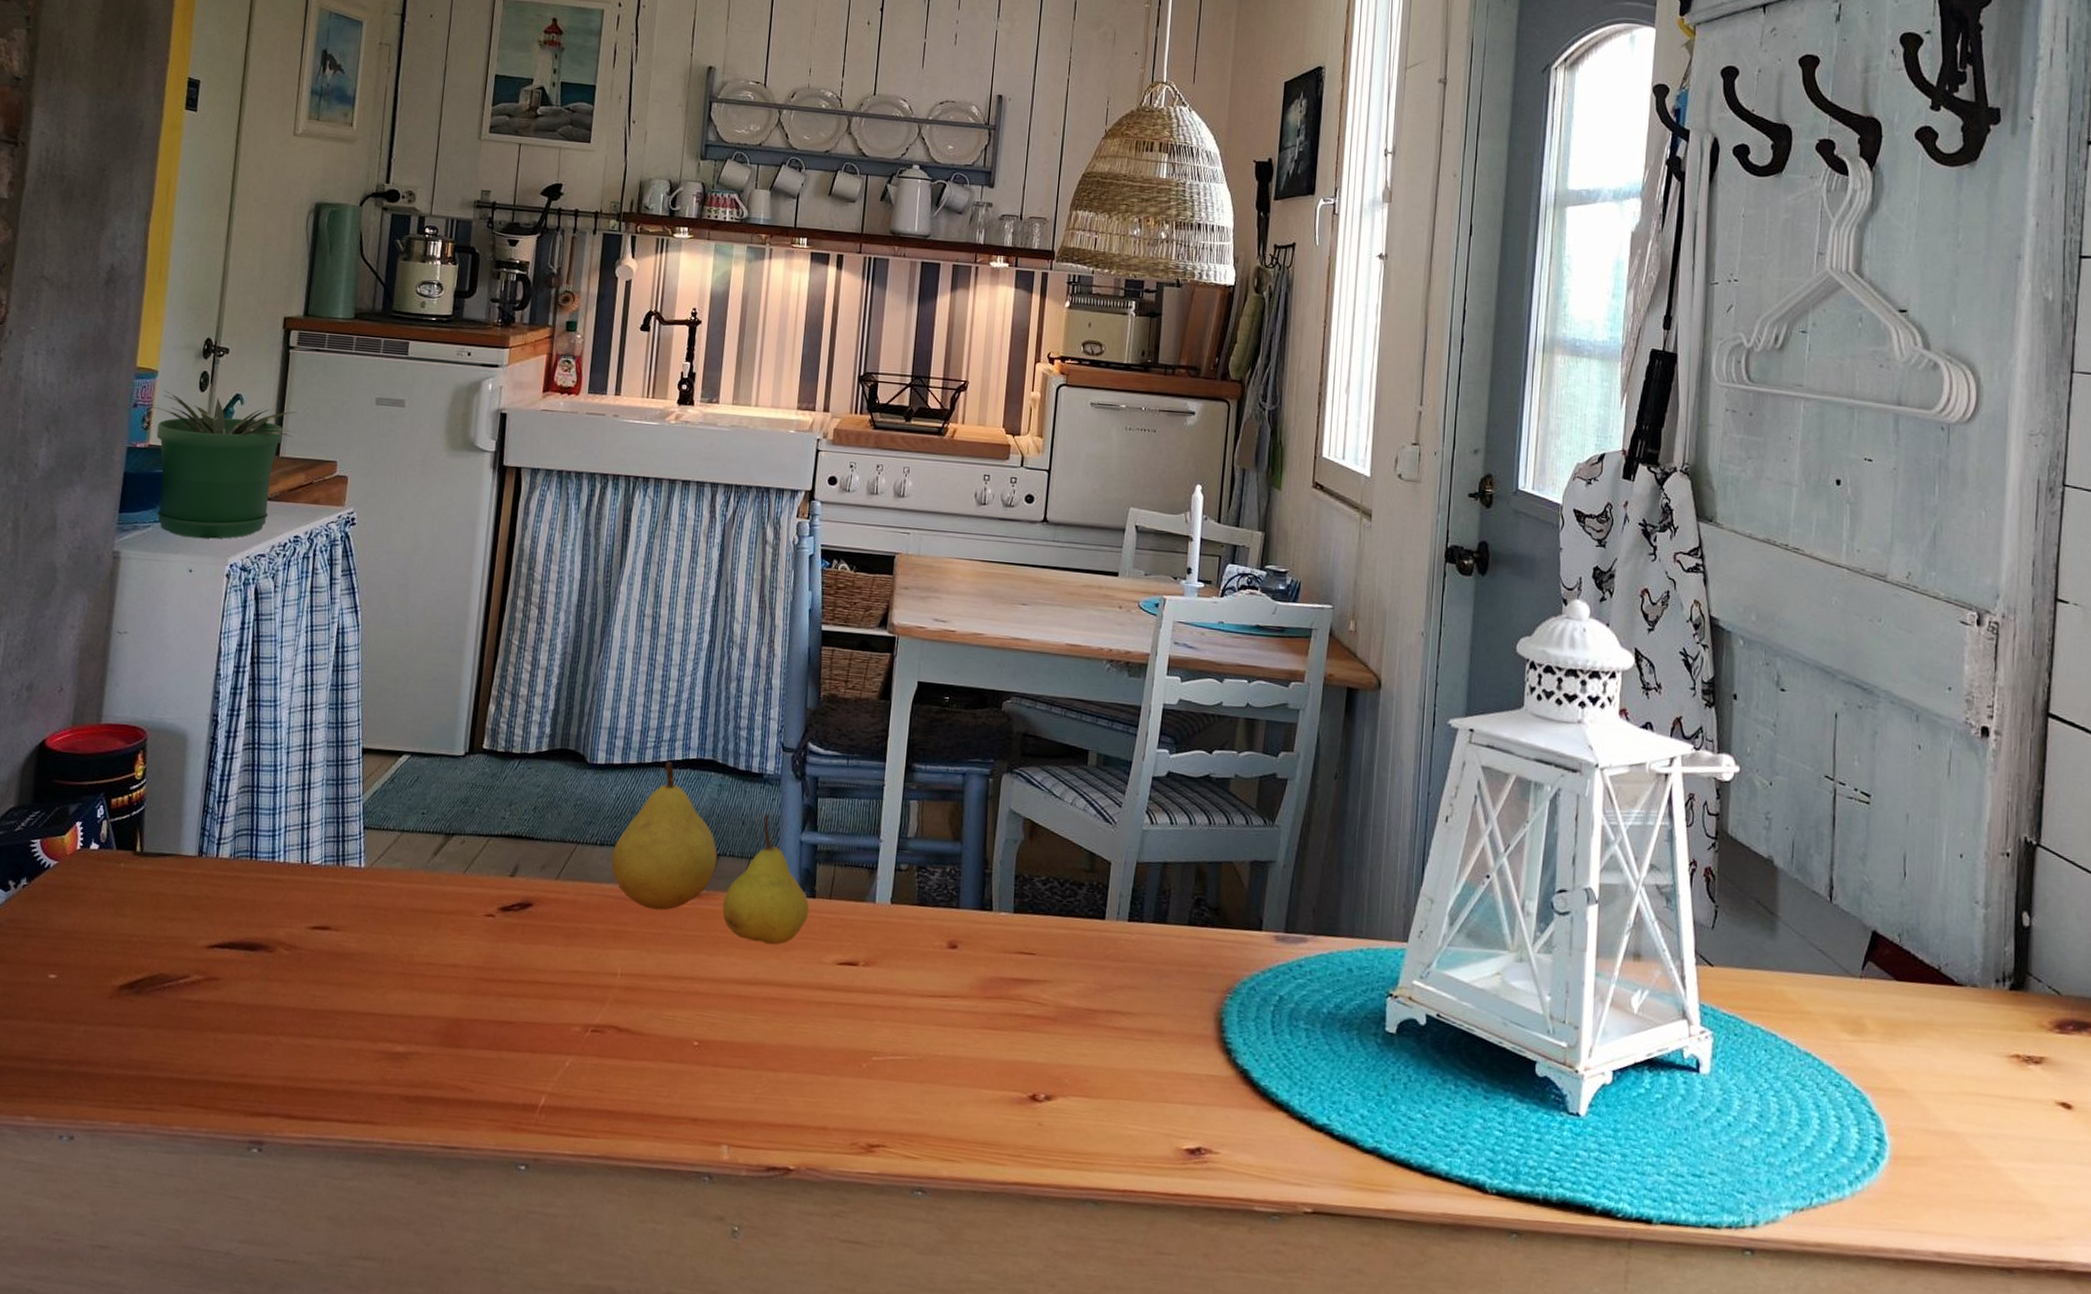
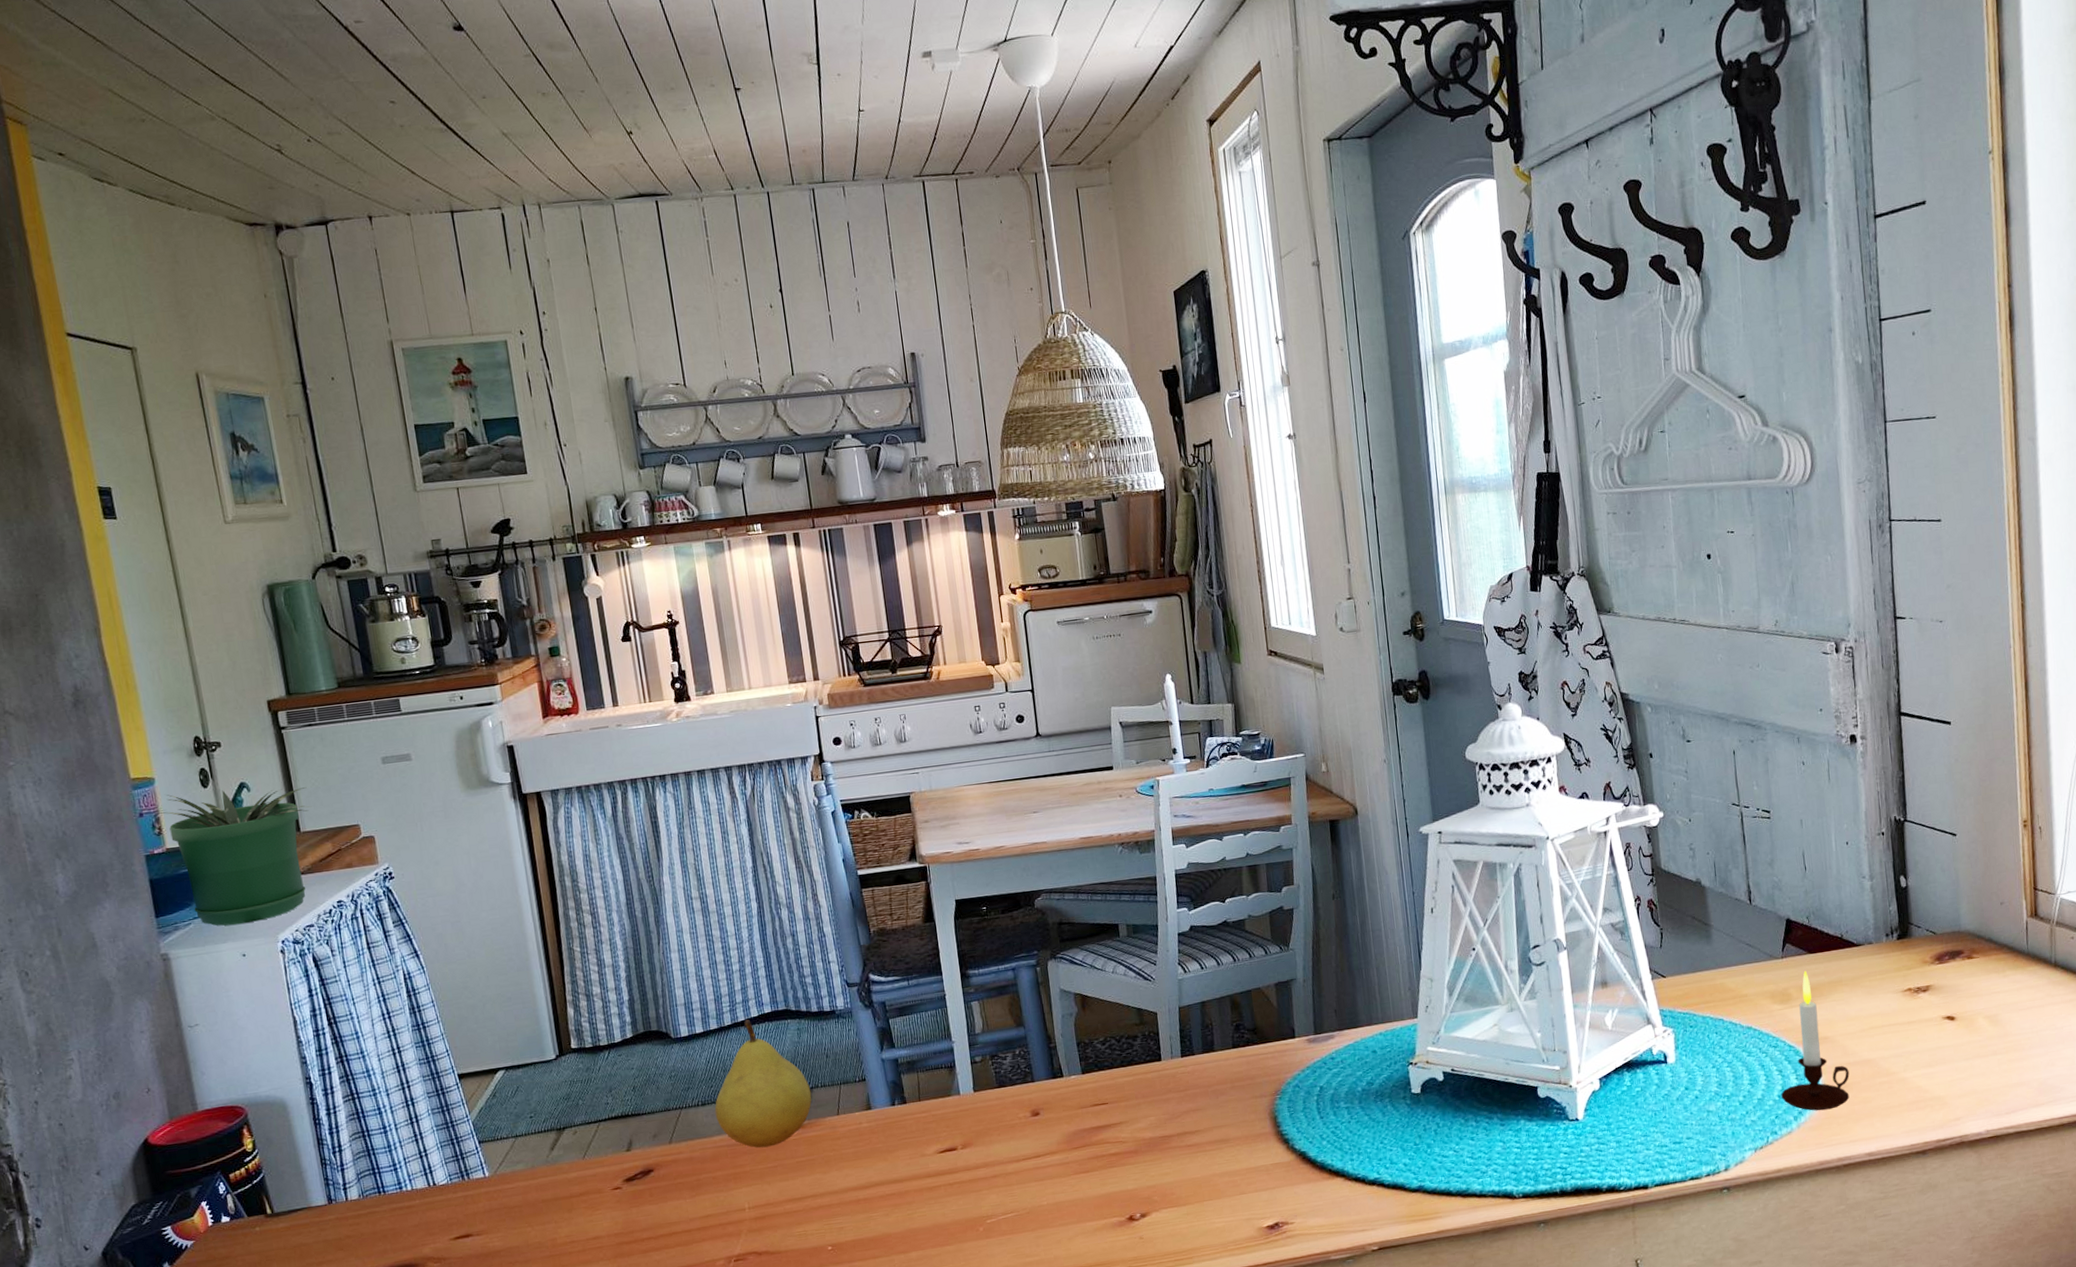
pear: present [722,813,809,945] -> none [825,1042,904,1153]
candle: none [1835,999,1927,1184] -> present [1780,970,1850,1111]

